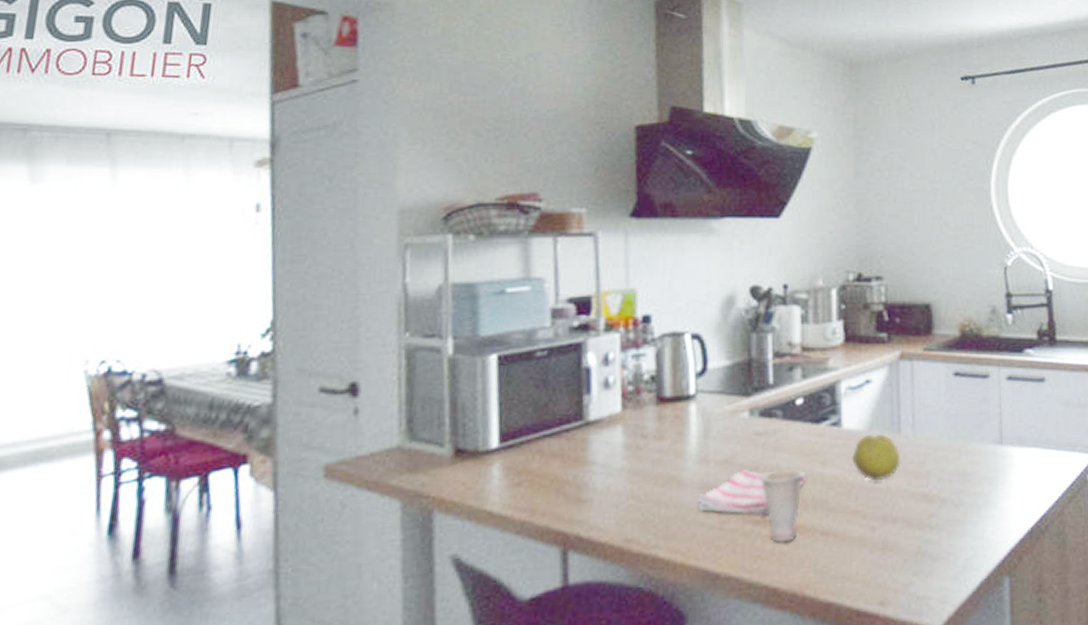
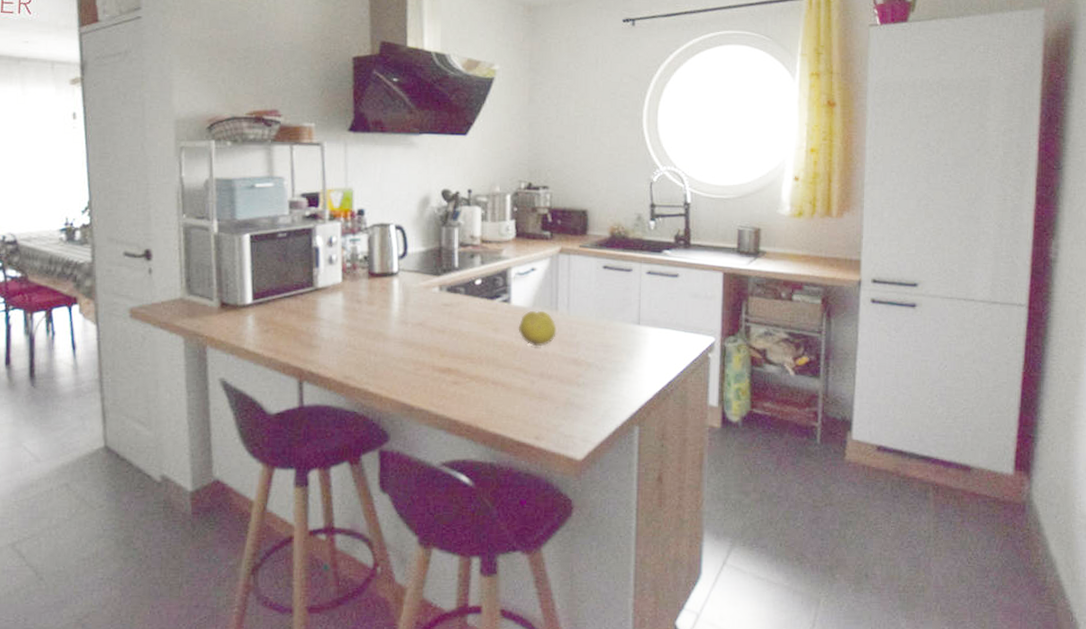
dish towel: present [697,470,808,516] -> none [398,332,484,366]
cup: present [761,470,802,543] -> none [447,333,479,387]

